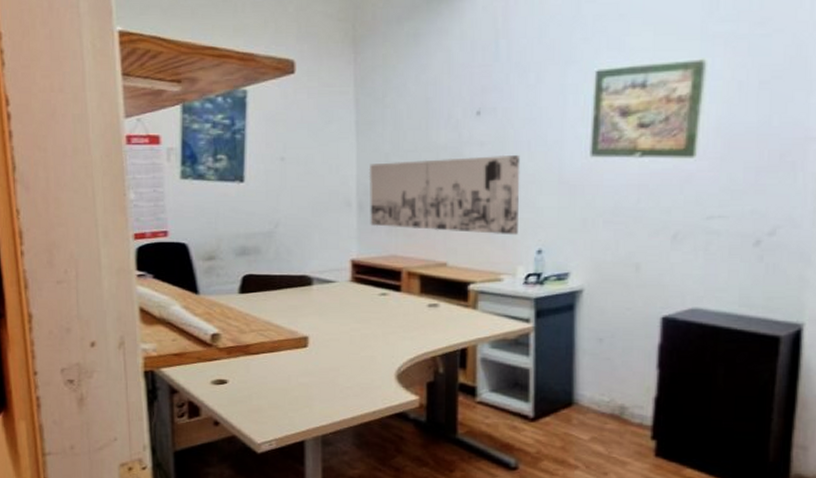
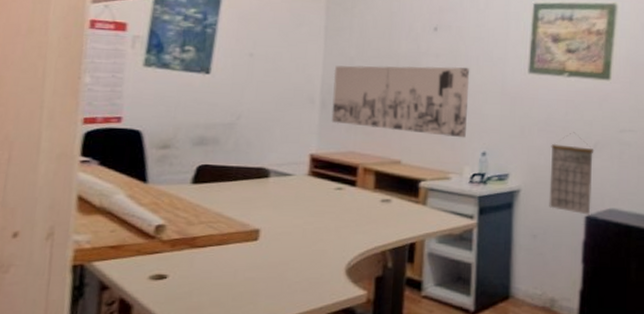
calendar: none [617,222,673,316] -> present [549,132,594,215]

